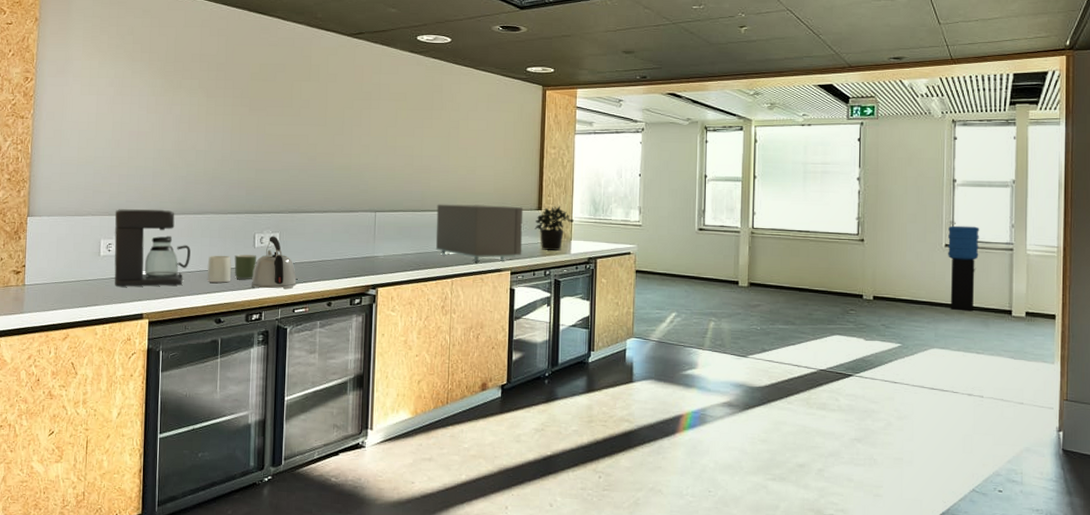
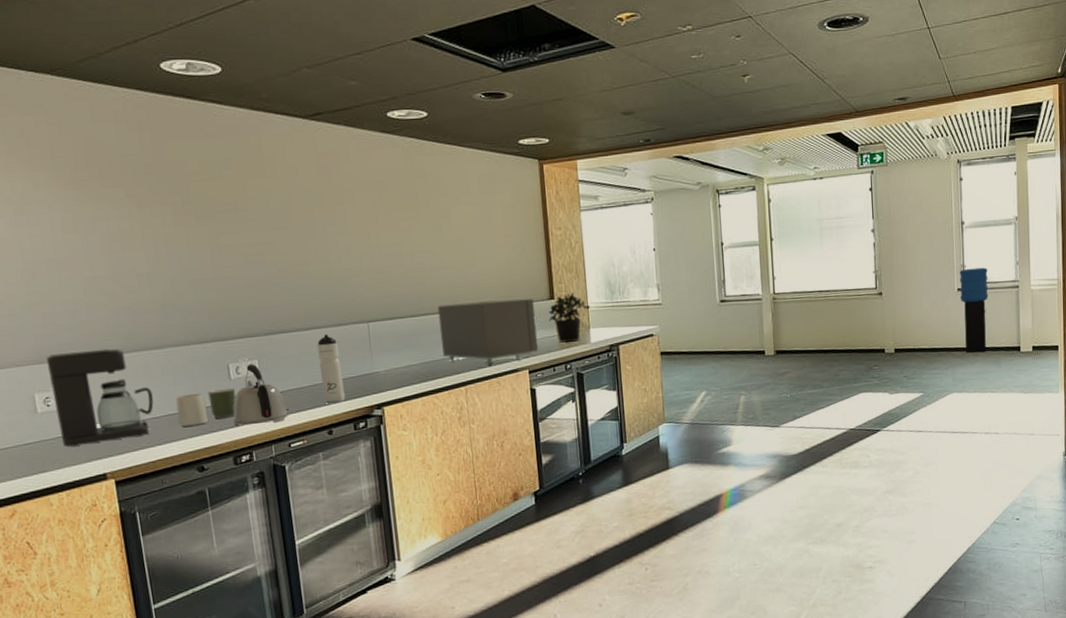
water bottle: none [329,218,348,279] -> present [316,334,345,404]

